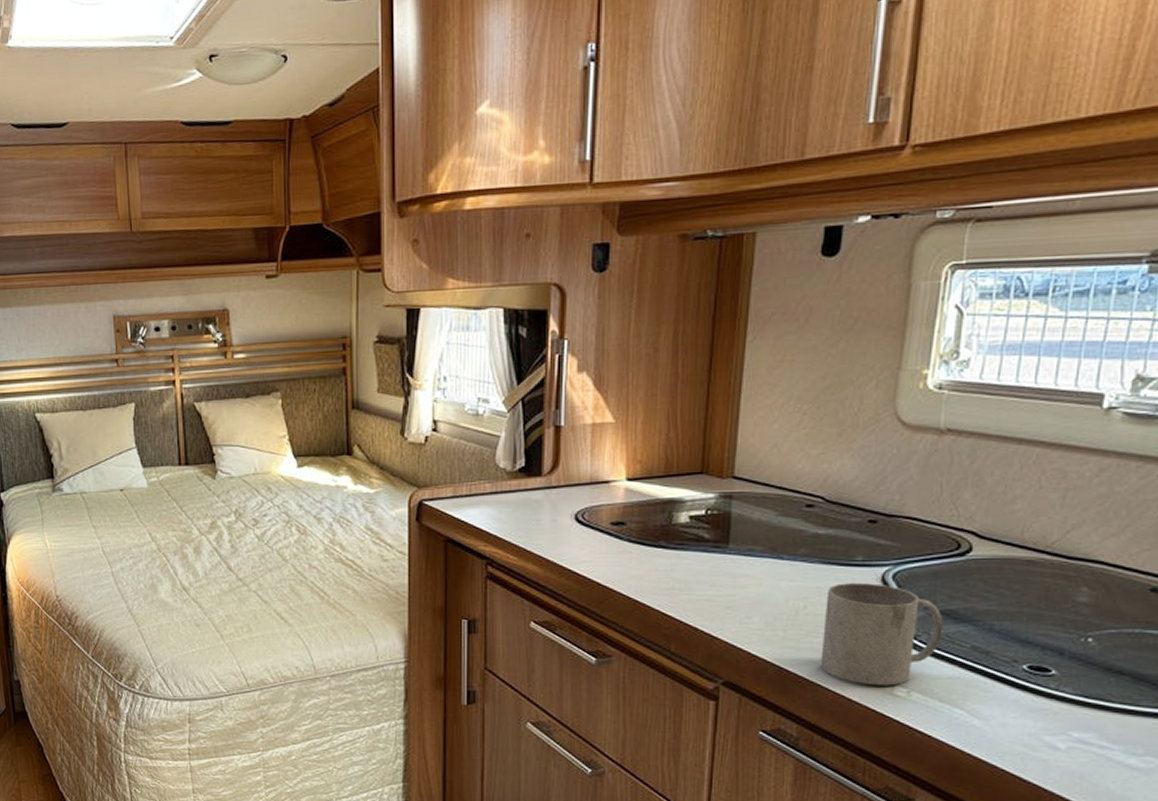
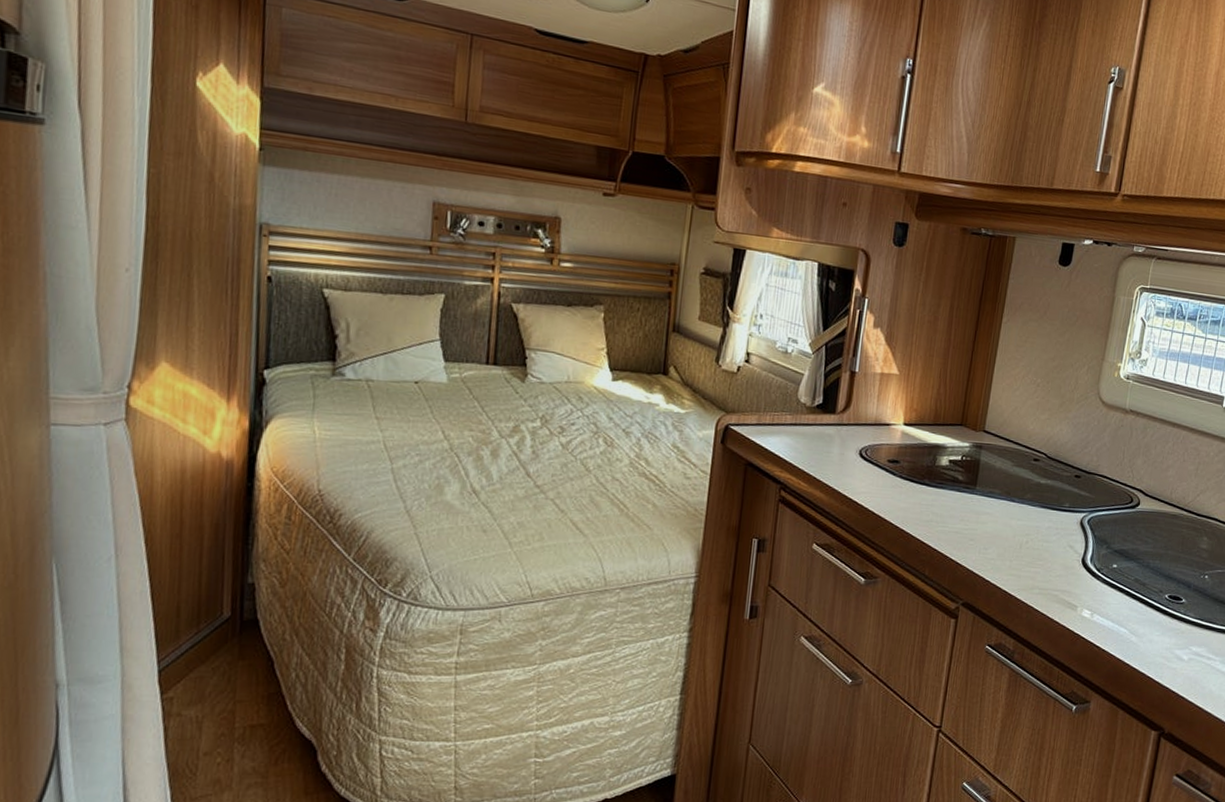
mug: present [820,583,943,686] -> none [1034,524,1118,609]

